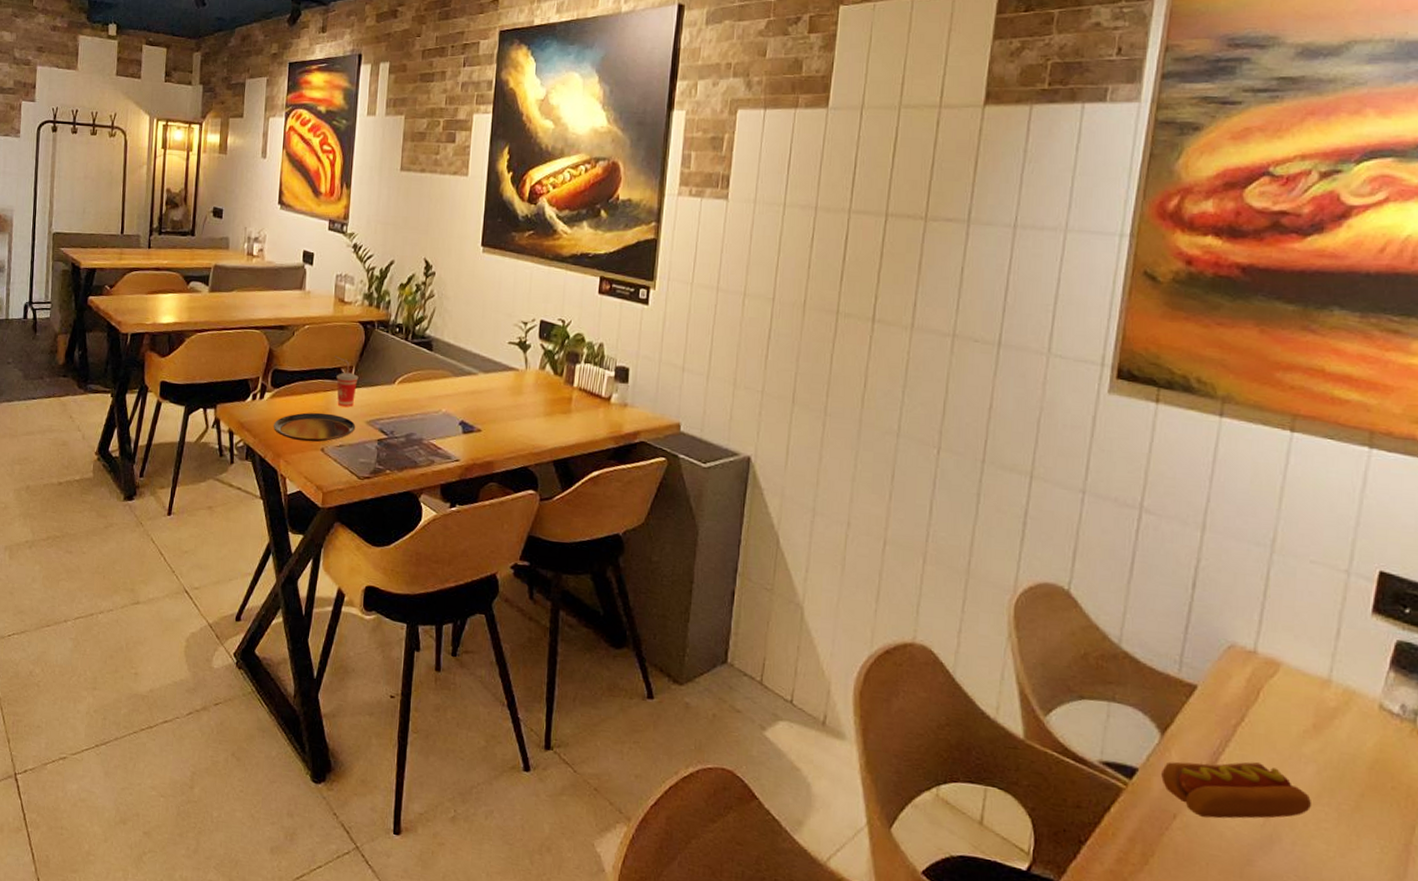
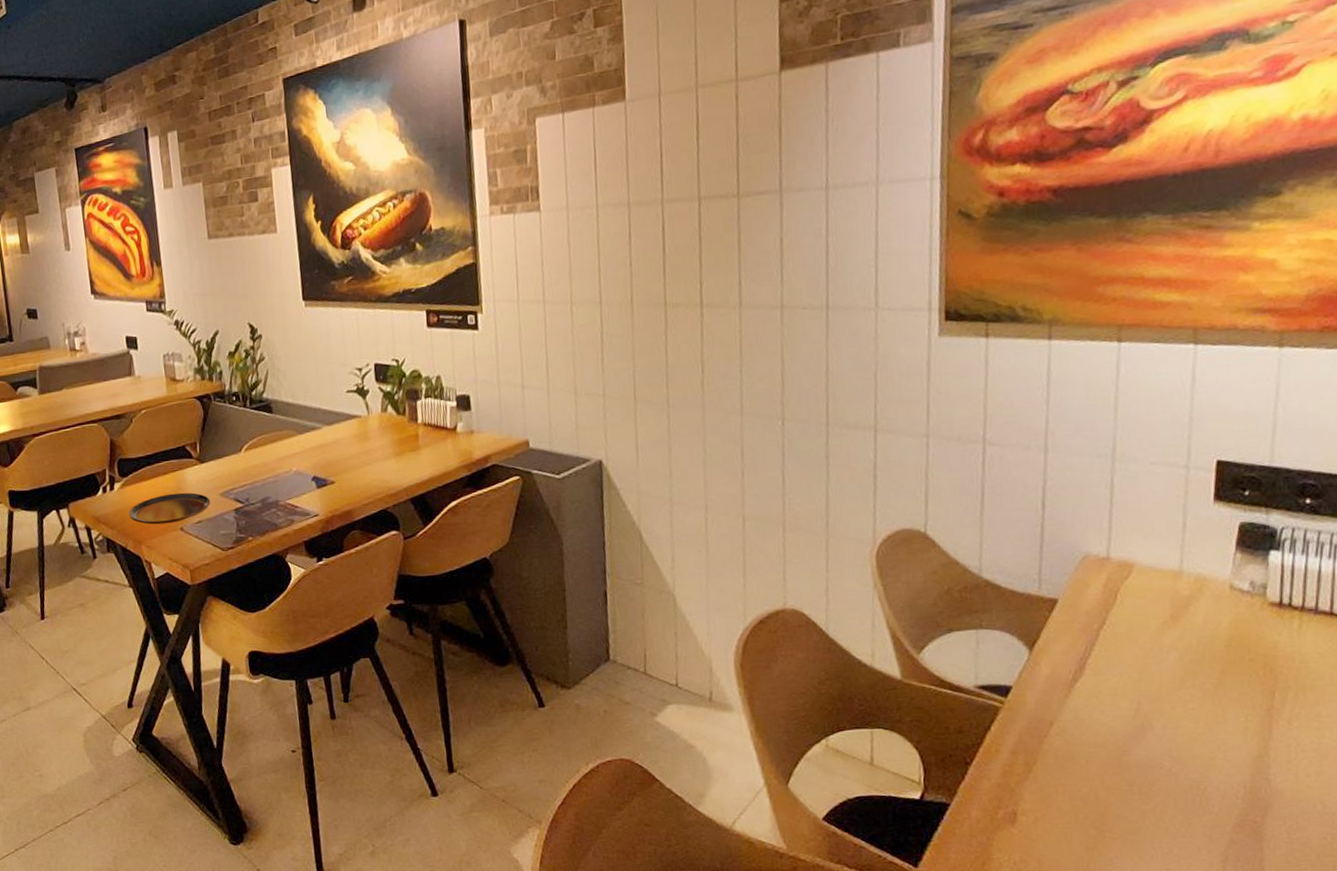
beverage cup: present [334,355,359,408] -> none [176,434,205,484]
hot dog: present [1161,761,1312,819] -> none [1034,660,1178,719]

